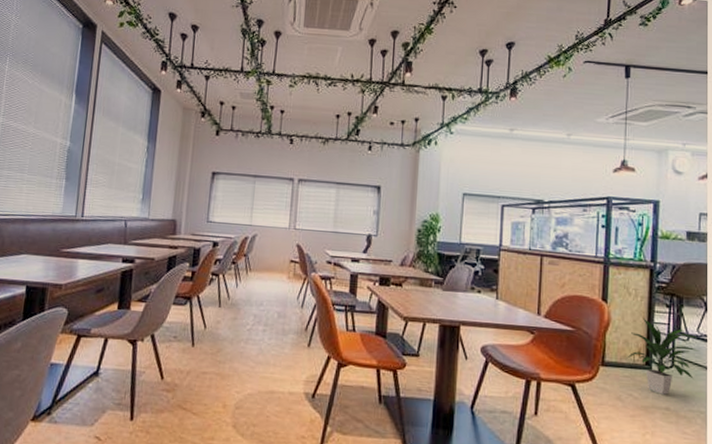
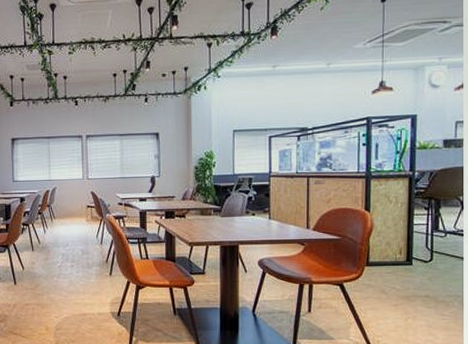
indoor plant: present [627,317,699,395] -> none [389,221,456,285]

